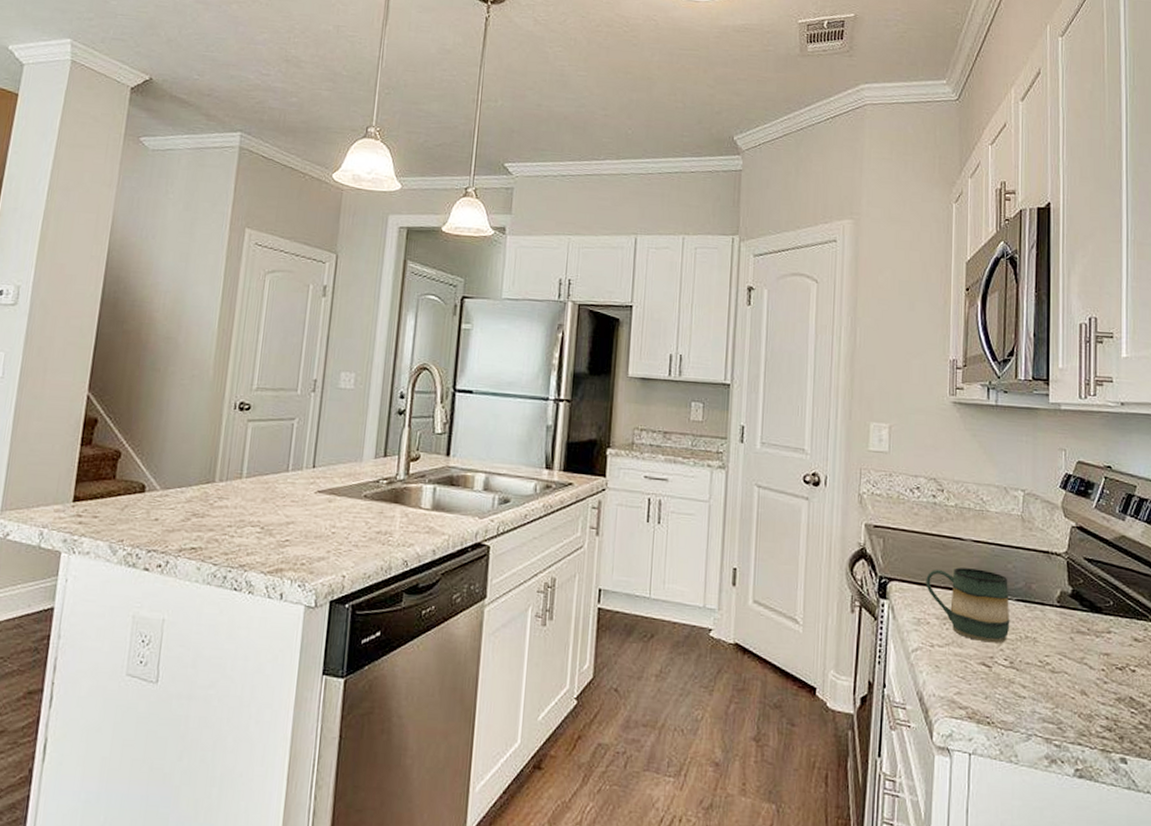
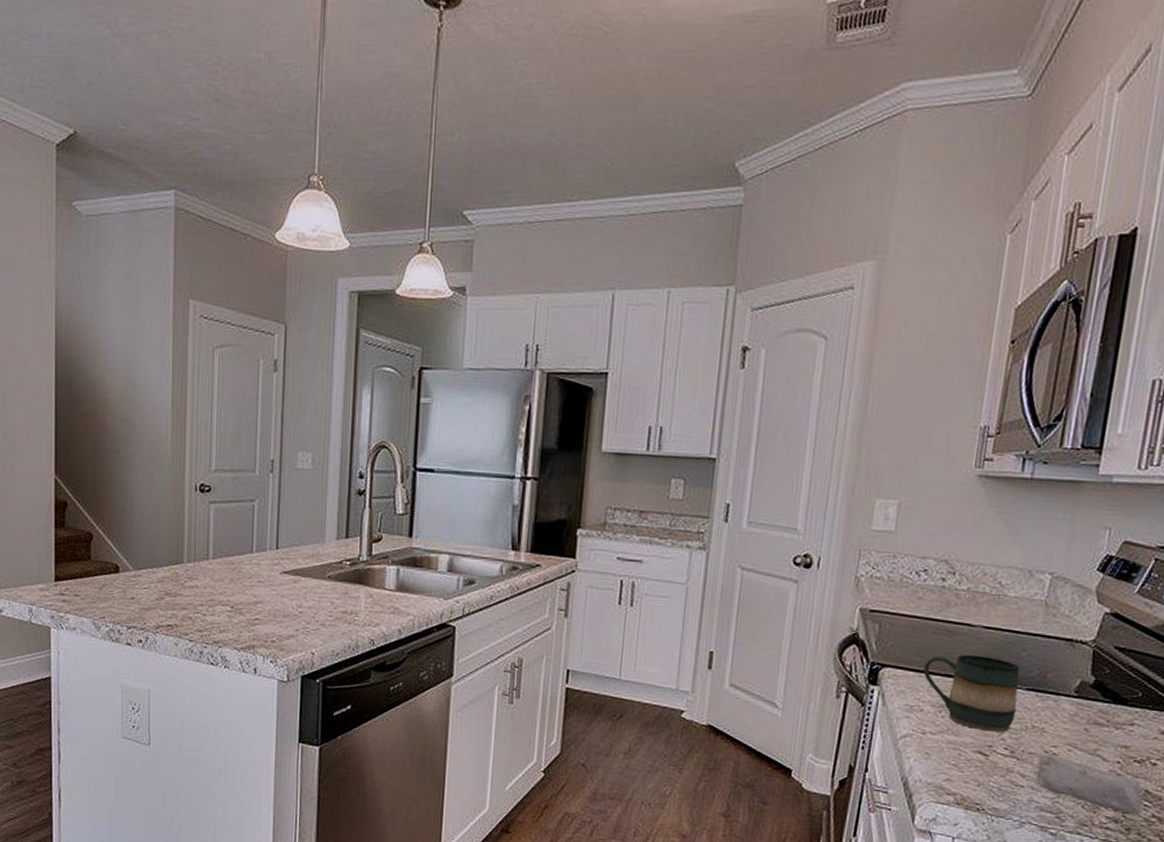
soap bar: none [1034,663,1130,722] -> present [1035,753,1143,815]

